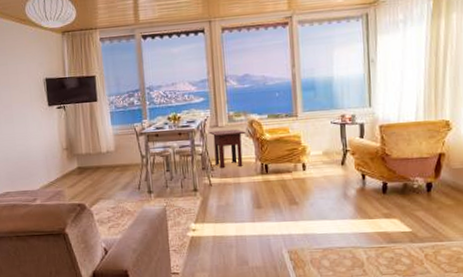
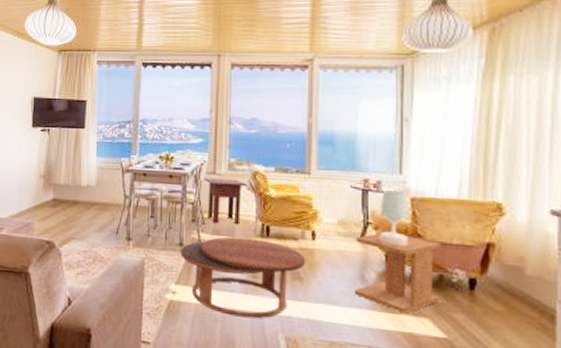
coffee table: none [195,176,300,241] -> present [180,236,306,319]
side table: none [339,155,405,218] -> present [355,234,440,314]
table lamp: none [355,121,379,166] -> present [378,190,409,247]

